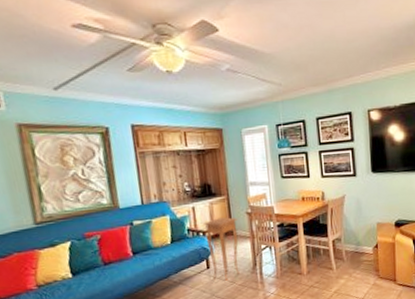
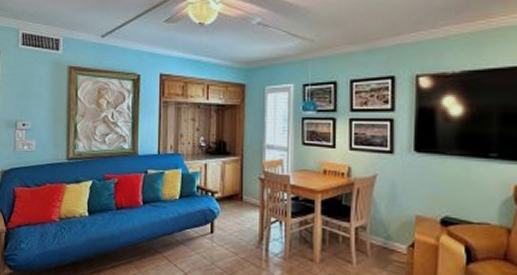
side table: present [204,217,240,281] -> none [214,179,249,251]

